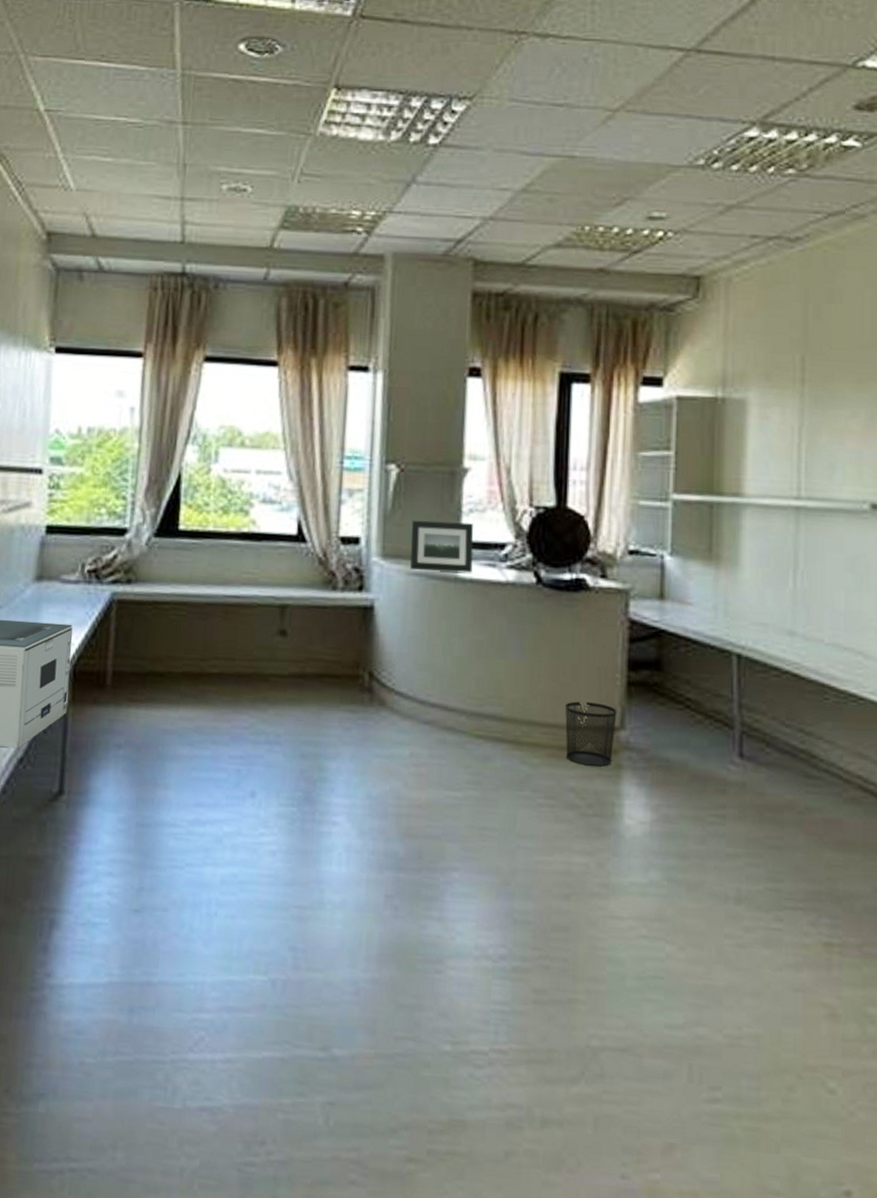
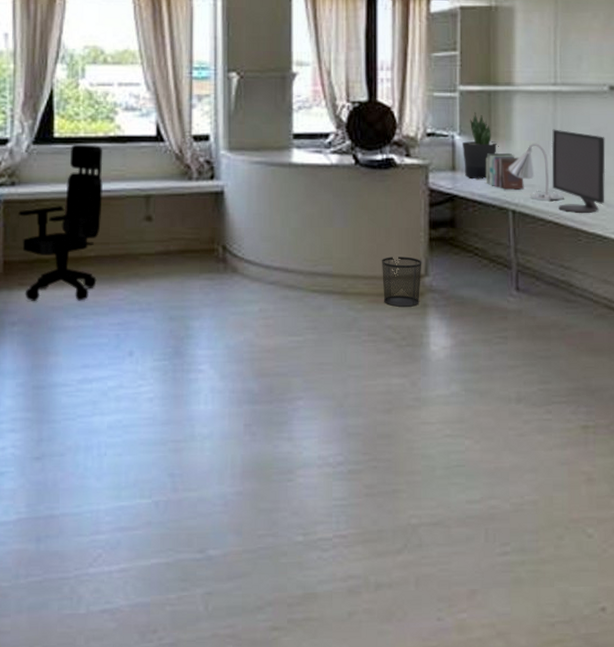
office chair: none [133,539,234,726] -> present [18,144,103,301]
picture frame: present [410,520,474,573] -> none [251,118,303,160]
planter: none [673,527,722,613] -> present [461,112,499,180]
books: none [703,580,754,629] -> present [485,152,524,191]
table lamp: none [733,570,806,647] -> present [508,143,564,202]
computer monitor: none [791,554,864,665] -> present [551,129,606,213]

